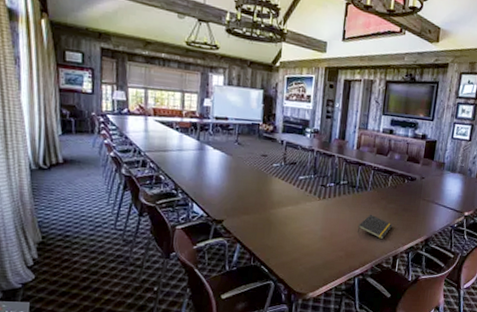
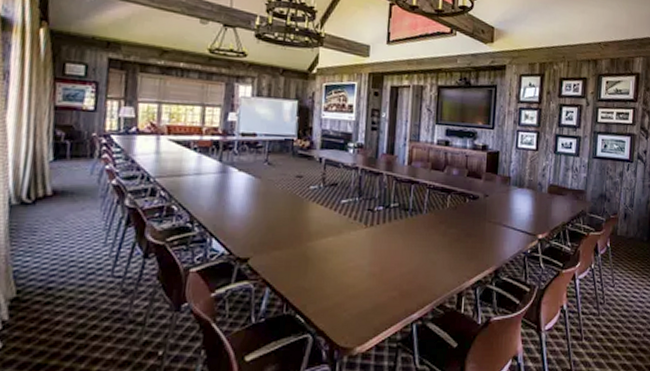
notepad: present [357,214,392,239] -> none [412,242,454,272]

